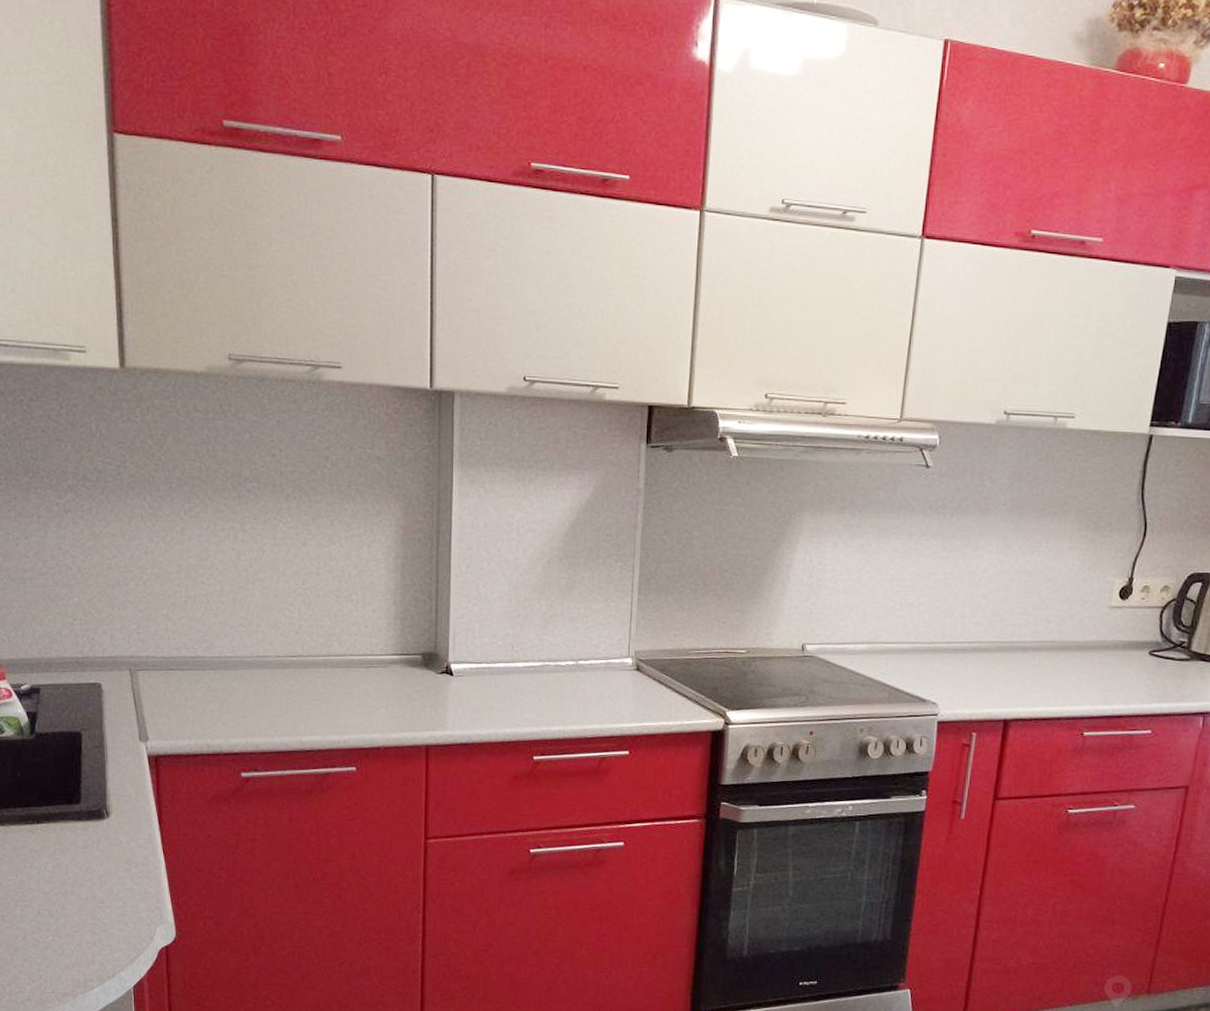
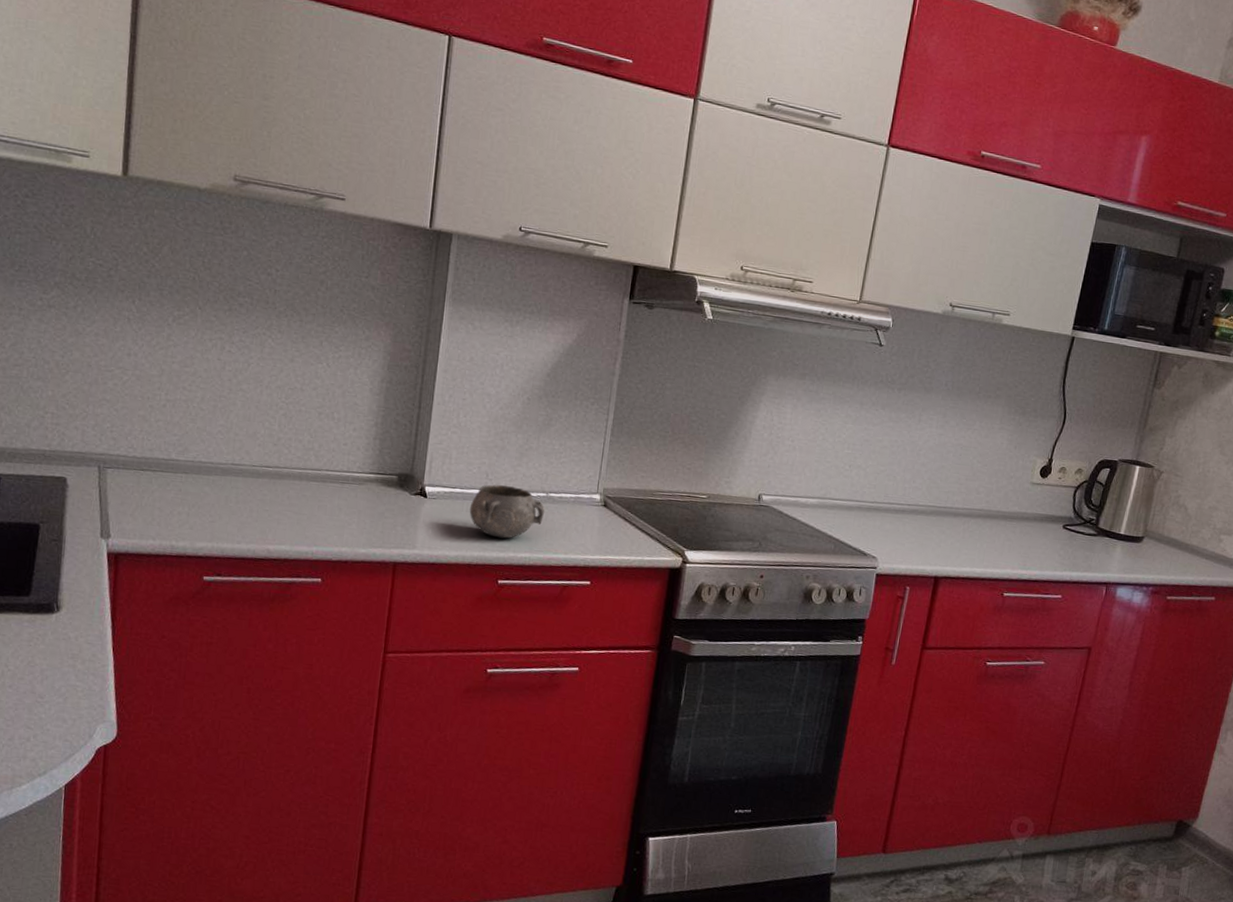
decorative bowl: none [497,656,576,712] -> present [469,484,545,539]

